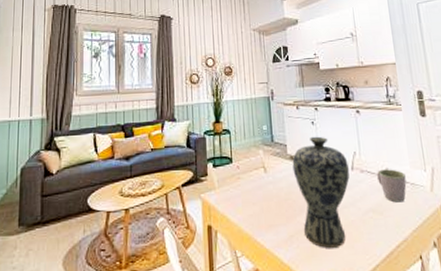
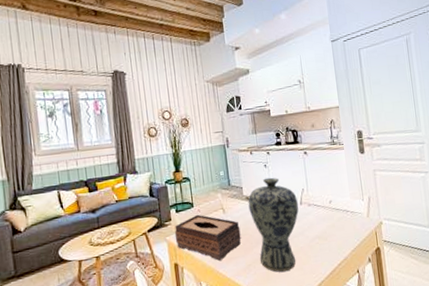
tissue box: none [210,171,283,227] -> present [174,214,241,261]
mug: present [377,169,407,203] -> none [322,201,347,229]

